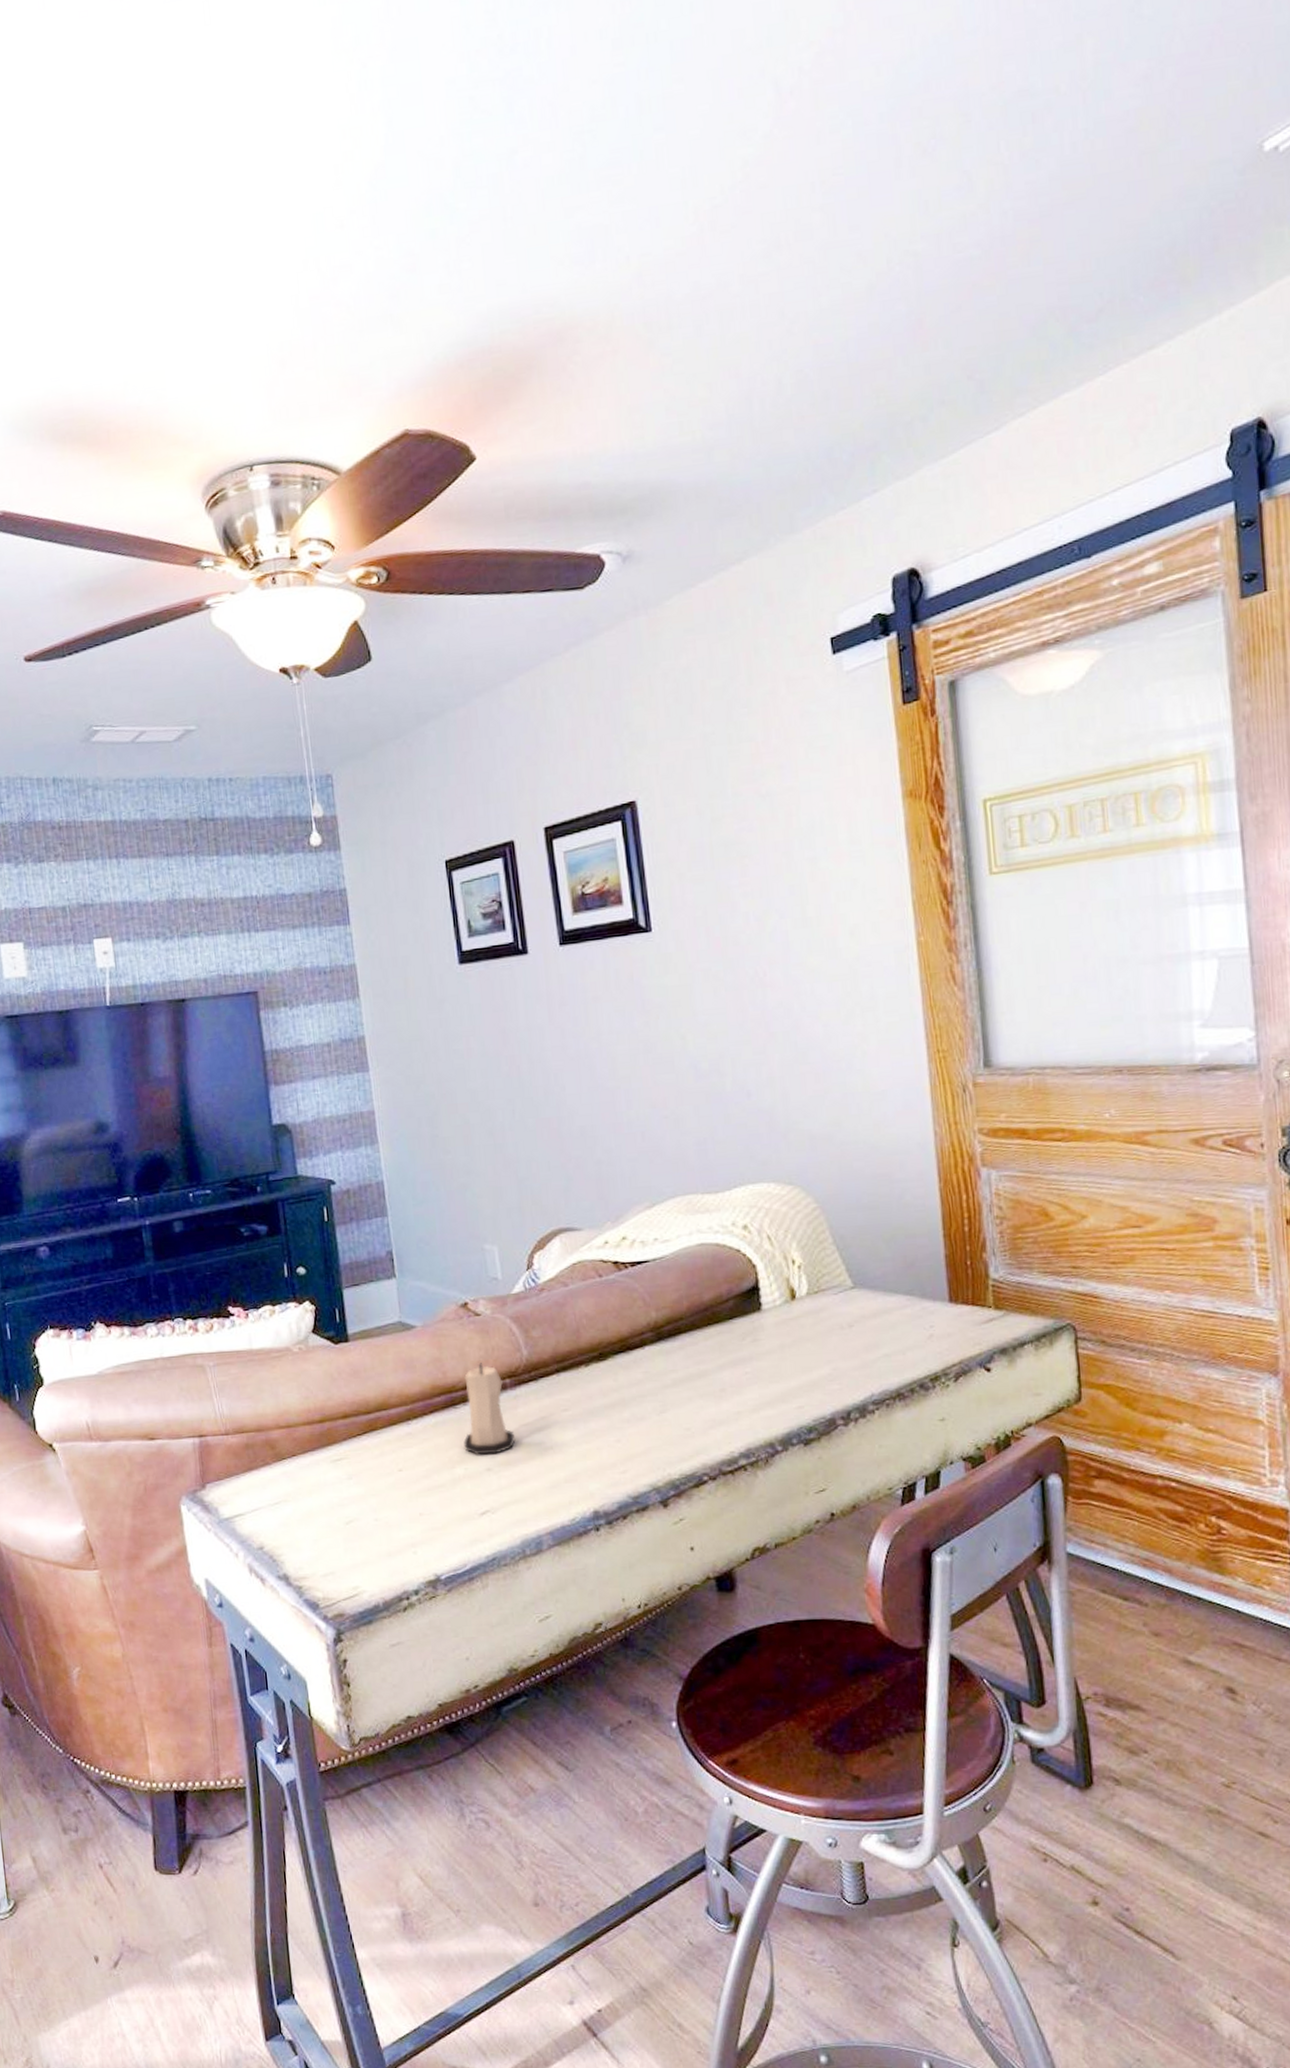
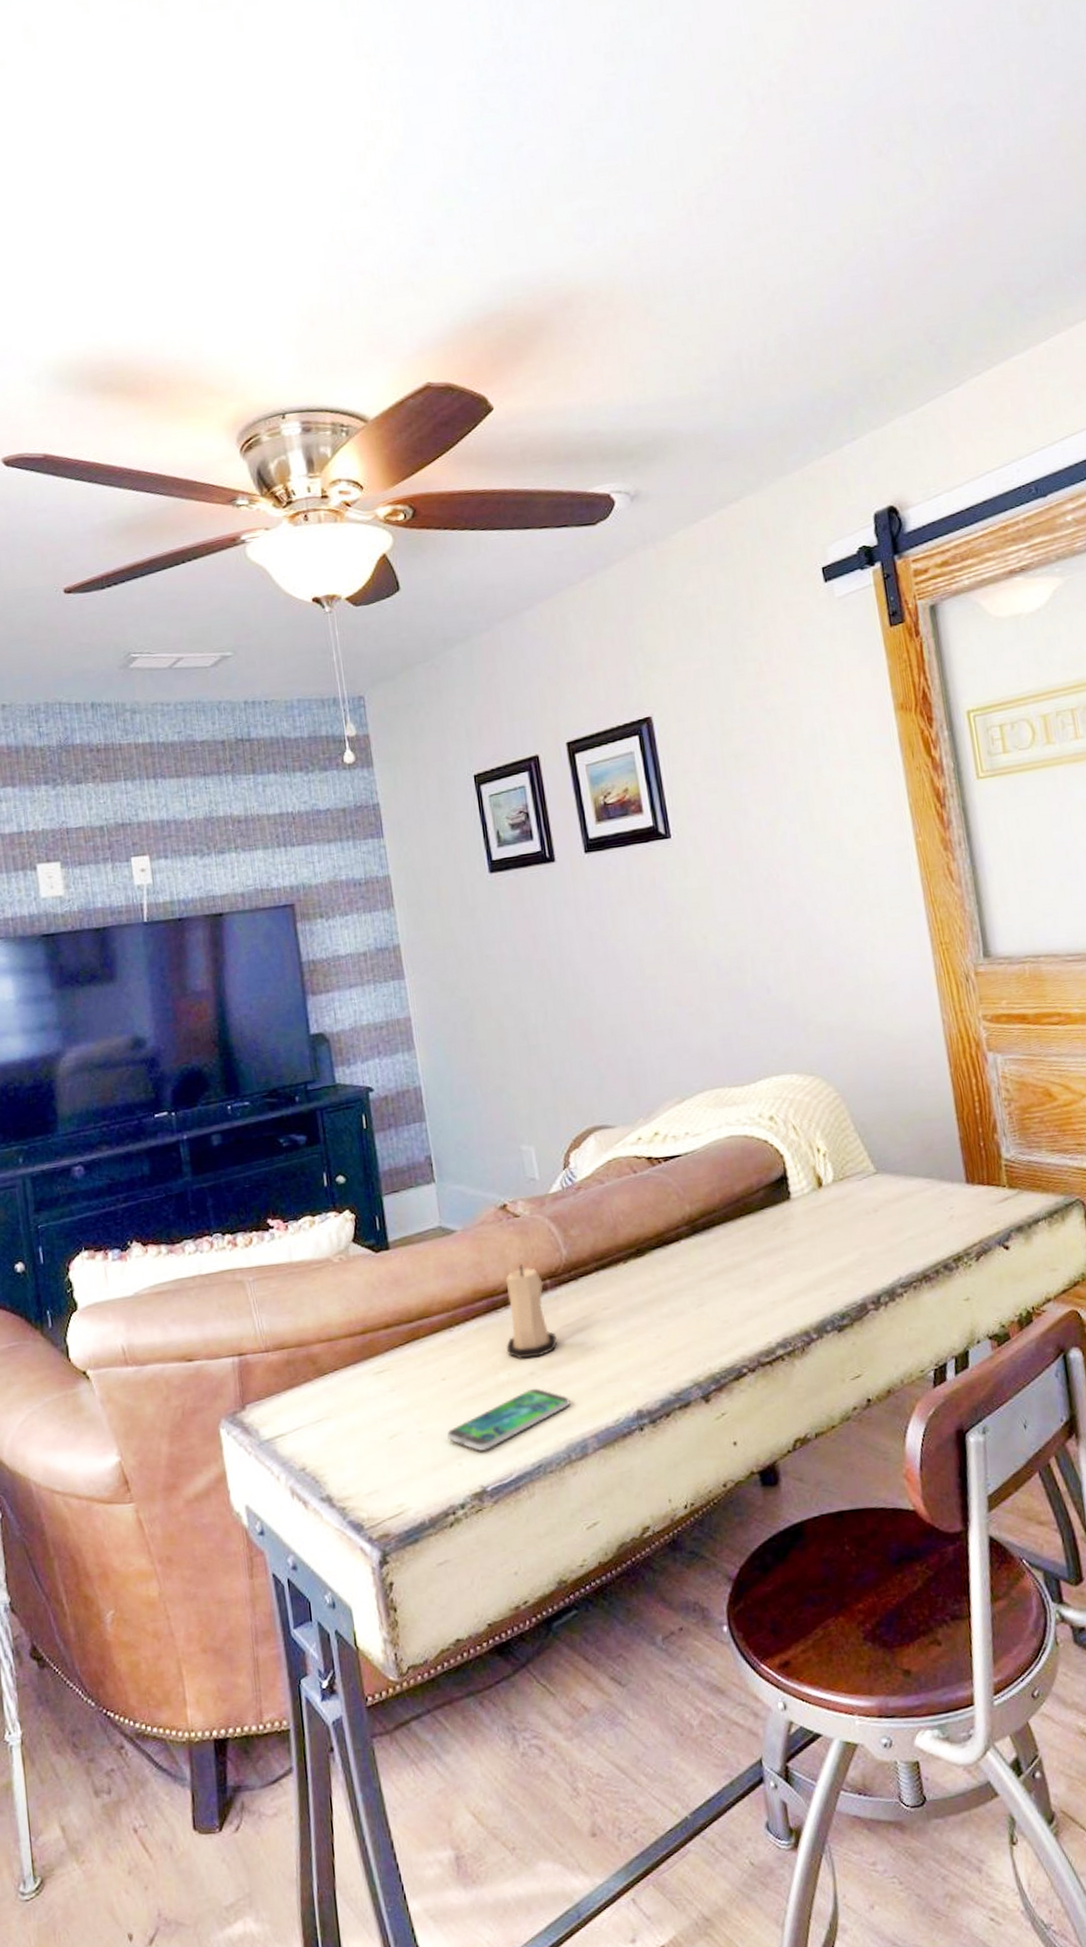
smartphone: none [403,1484,526,1541] -> present [447,1388,570,1451]

